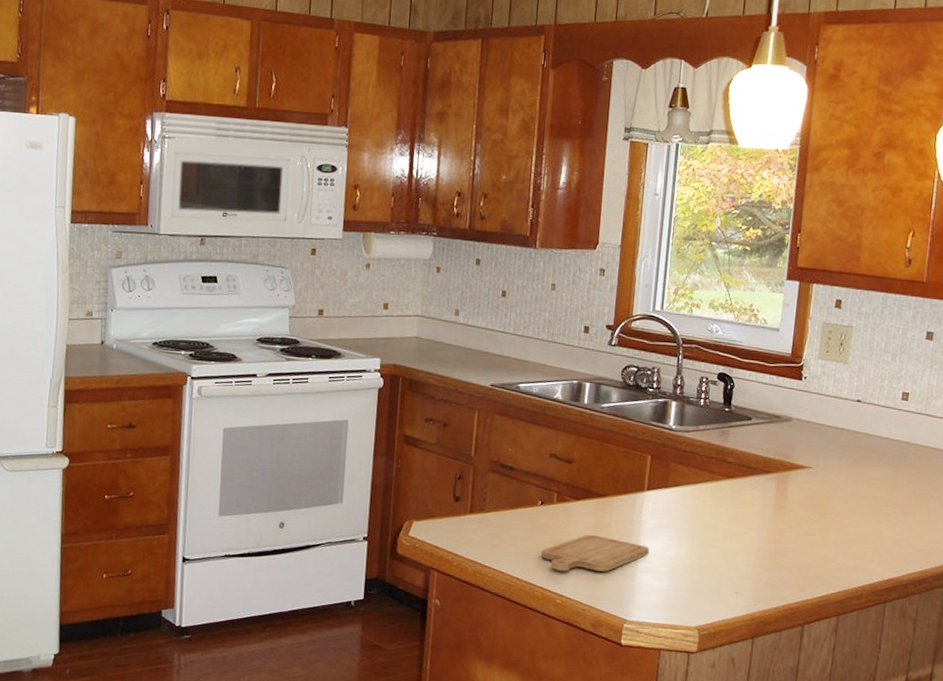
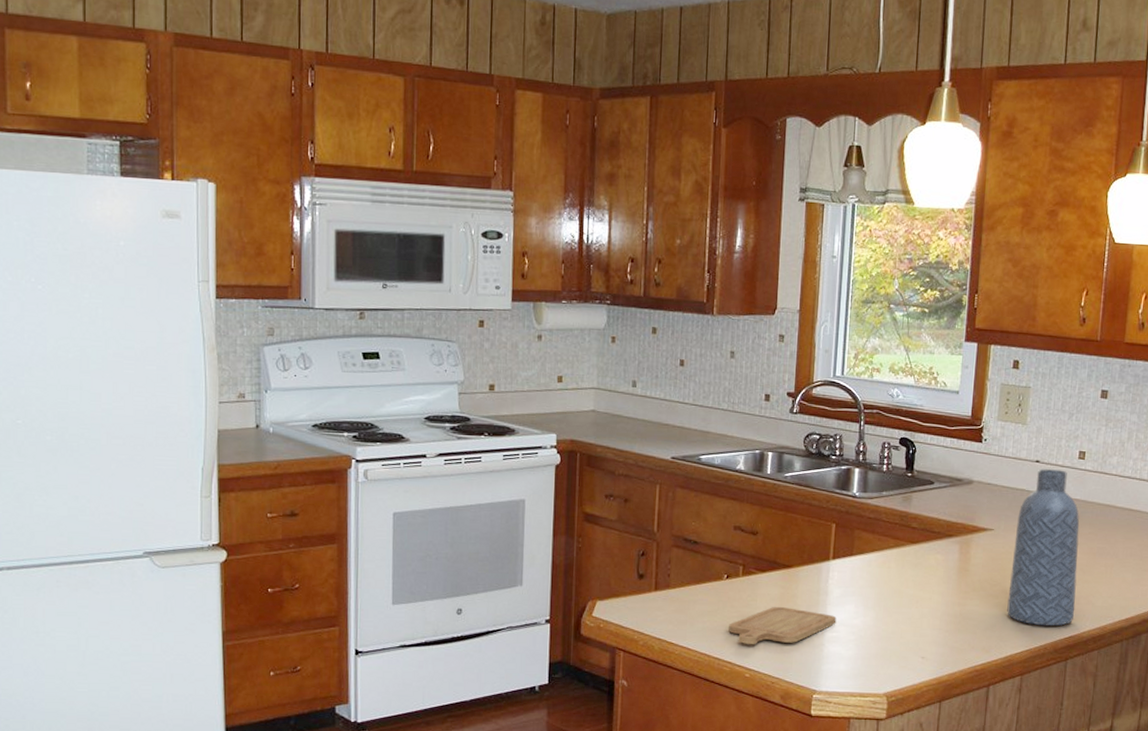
vase: none [824,408,902,568] -> present [1007,469,1080,626]

